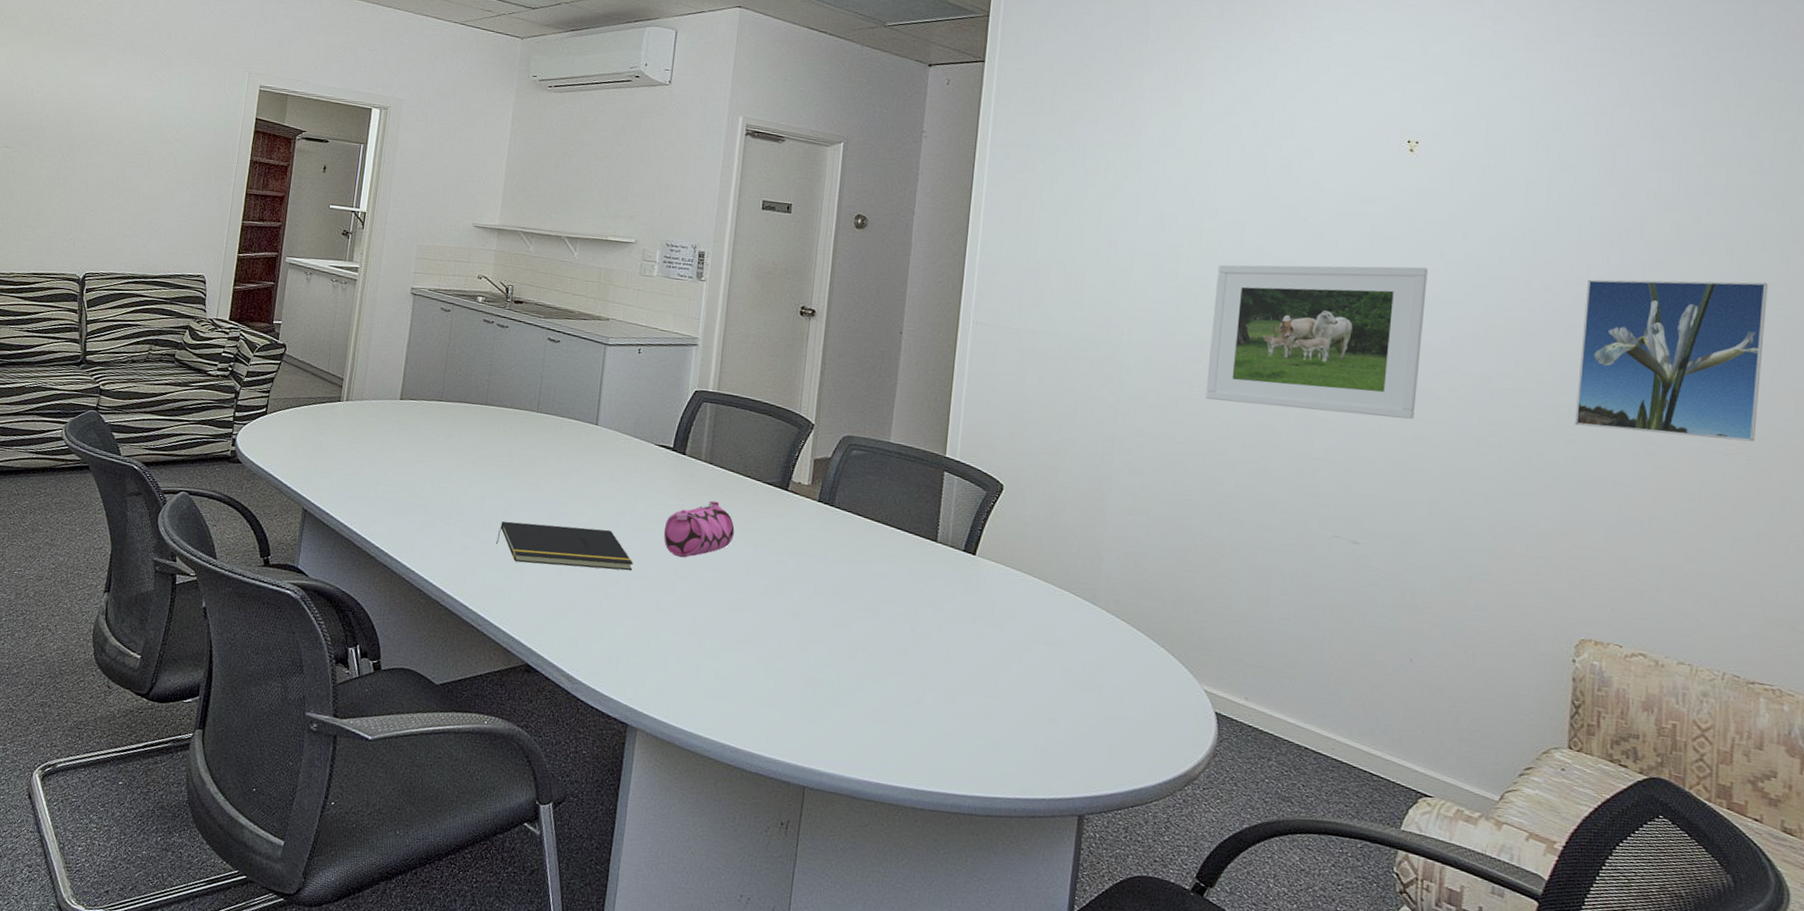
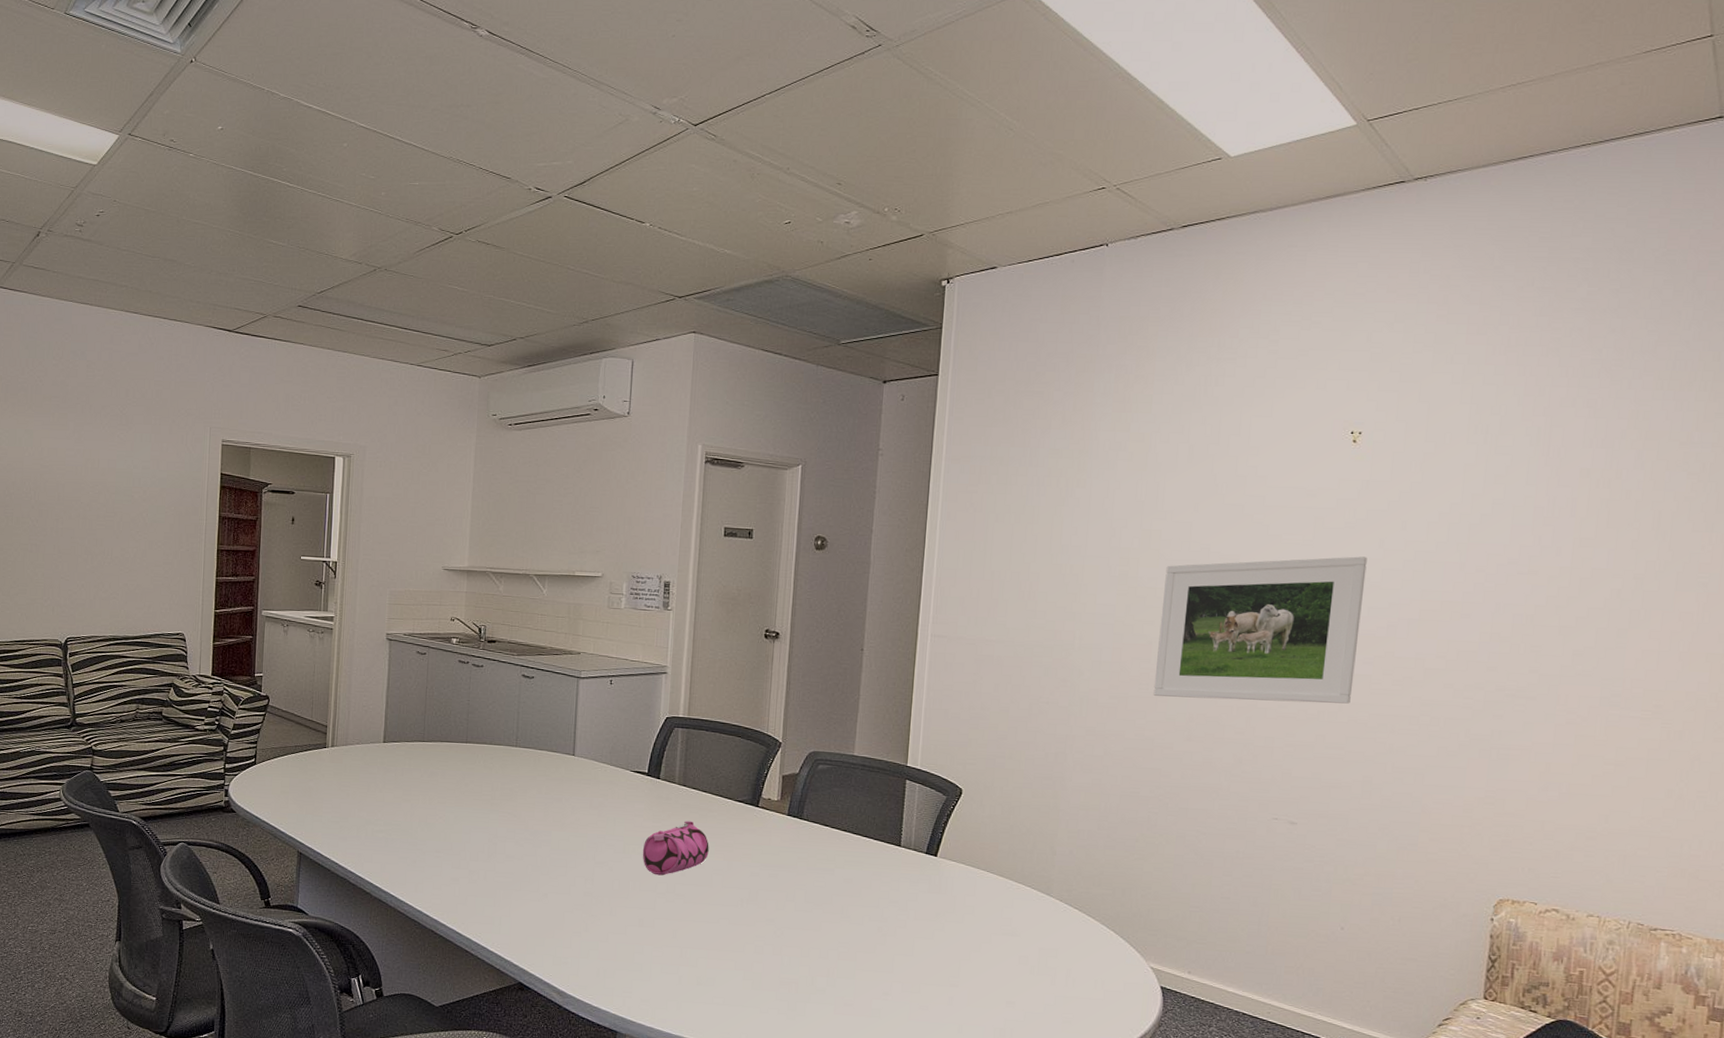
notepad: present [496,521,634,571] -> none [484,851,615,891]
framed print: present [1575,279,1768,442] -> none [1502,552,1691,706]

